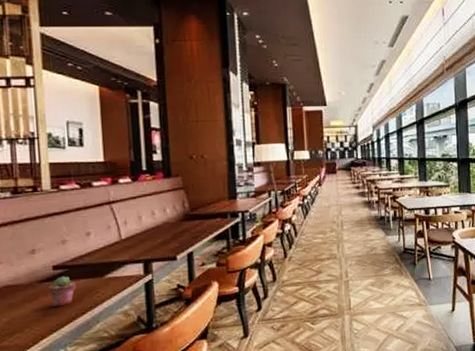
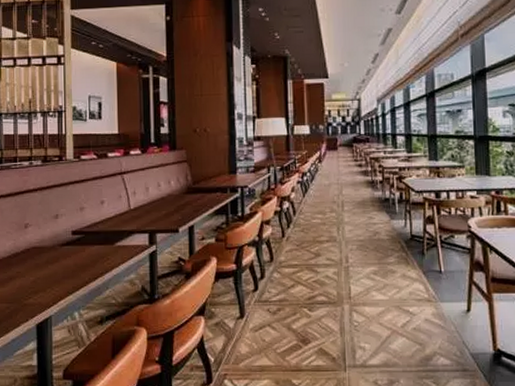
potted succulent: present [49,276,77,307] -> none [68,241,91,271]

